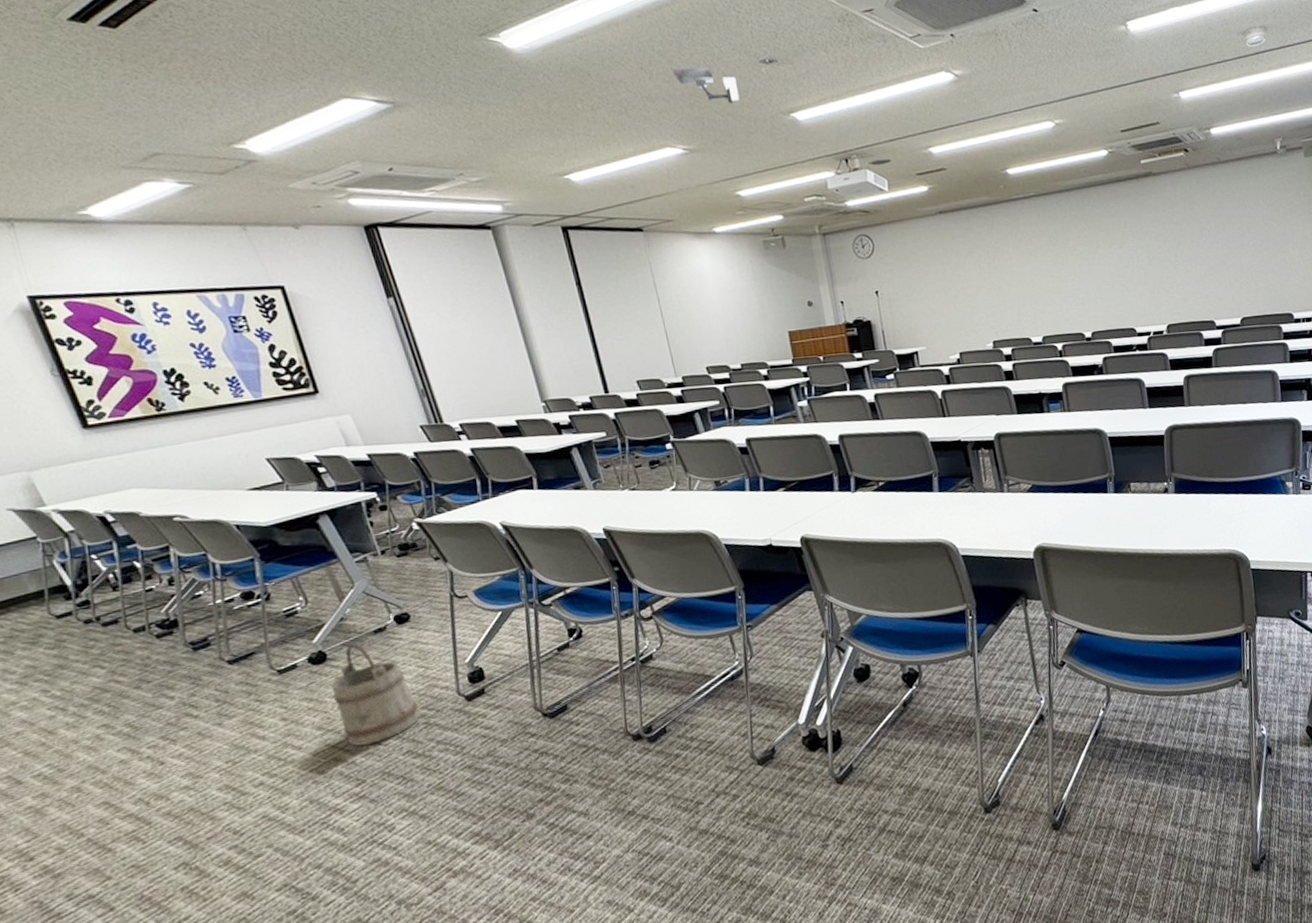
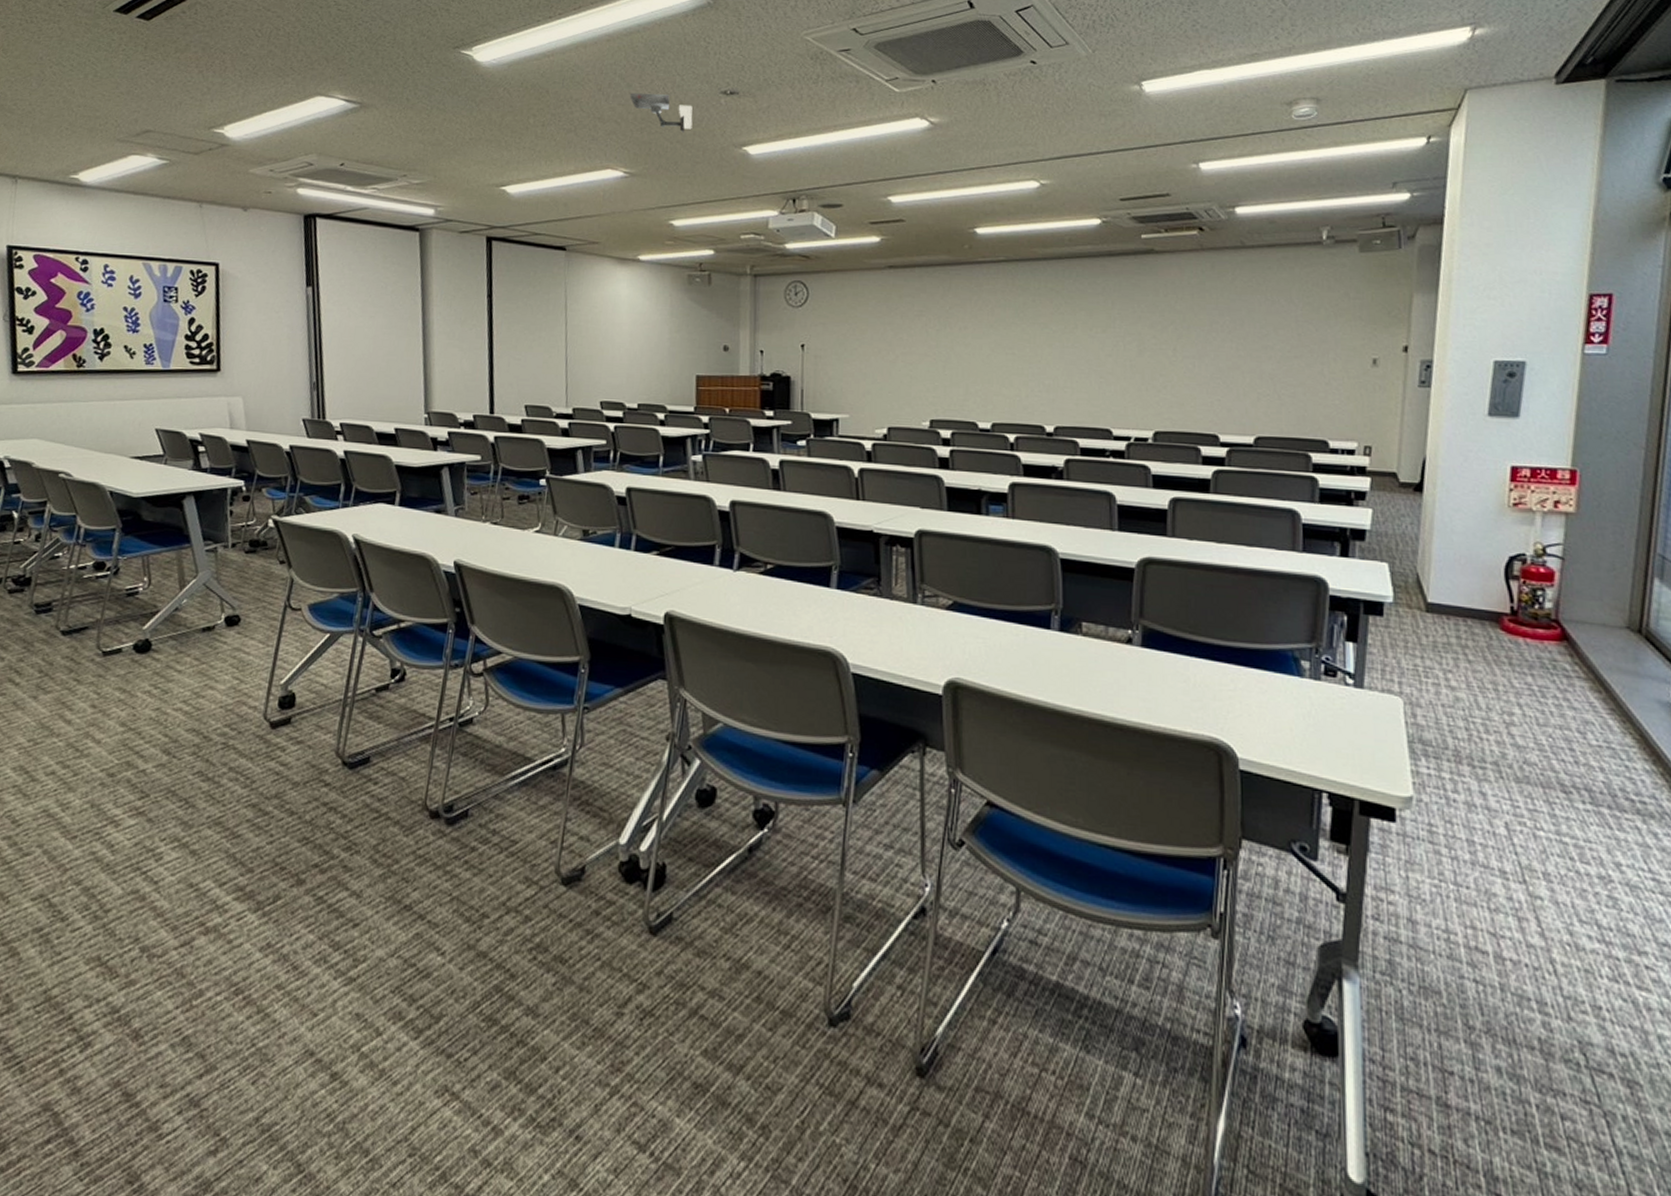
bucket: present [331,643,422,746] -> none [144,638,223,755]

